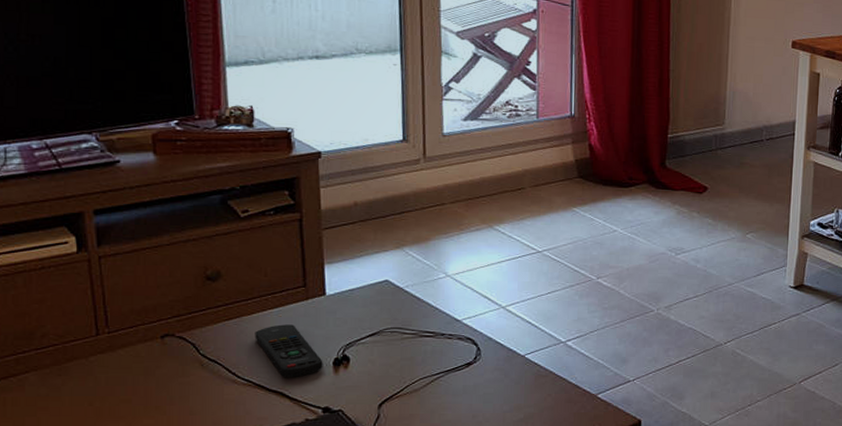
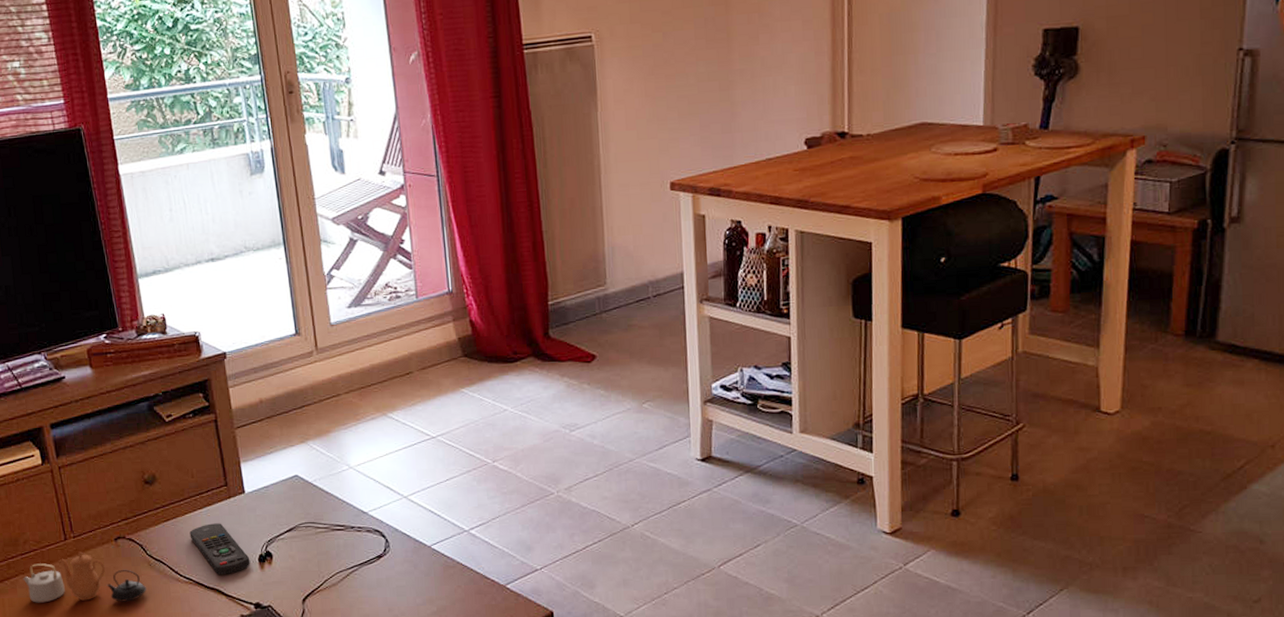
teapot: none [34,348,194,403] -> present [22,552,147,603]

